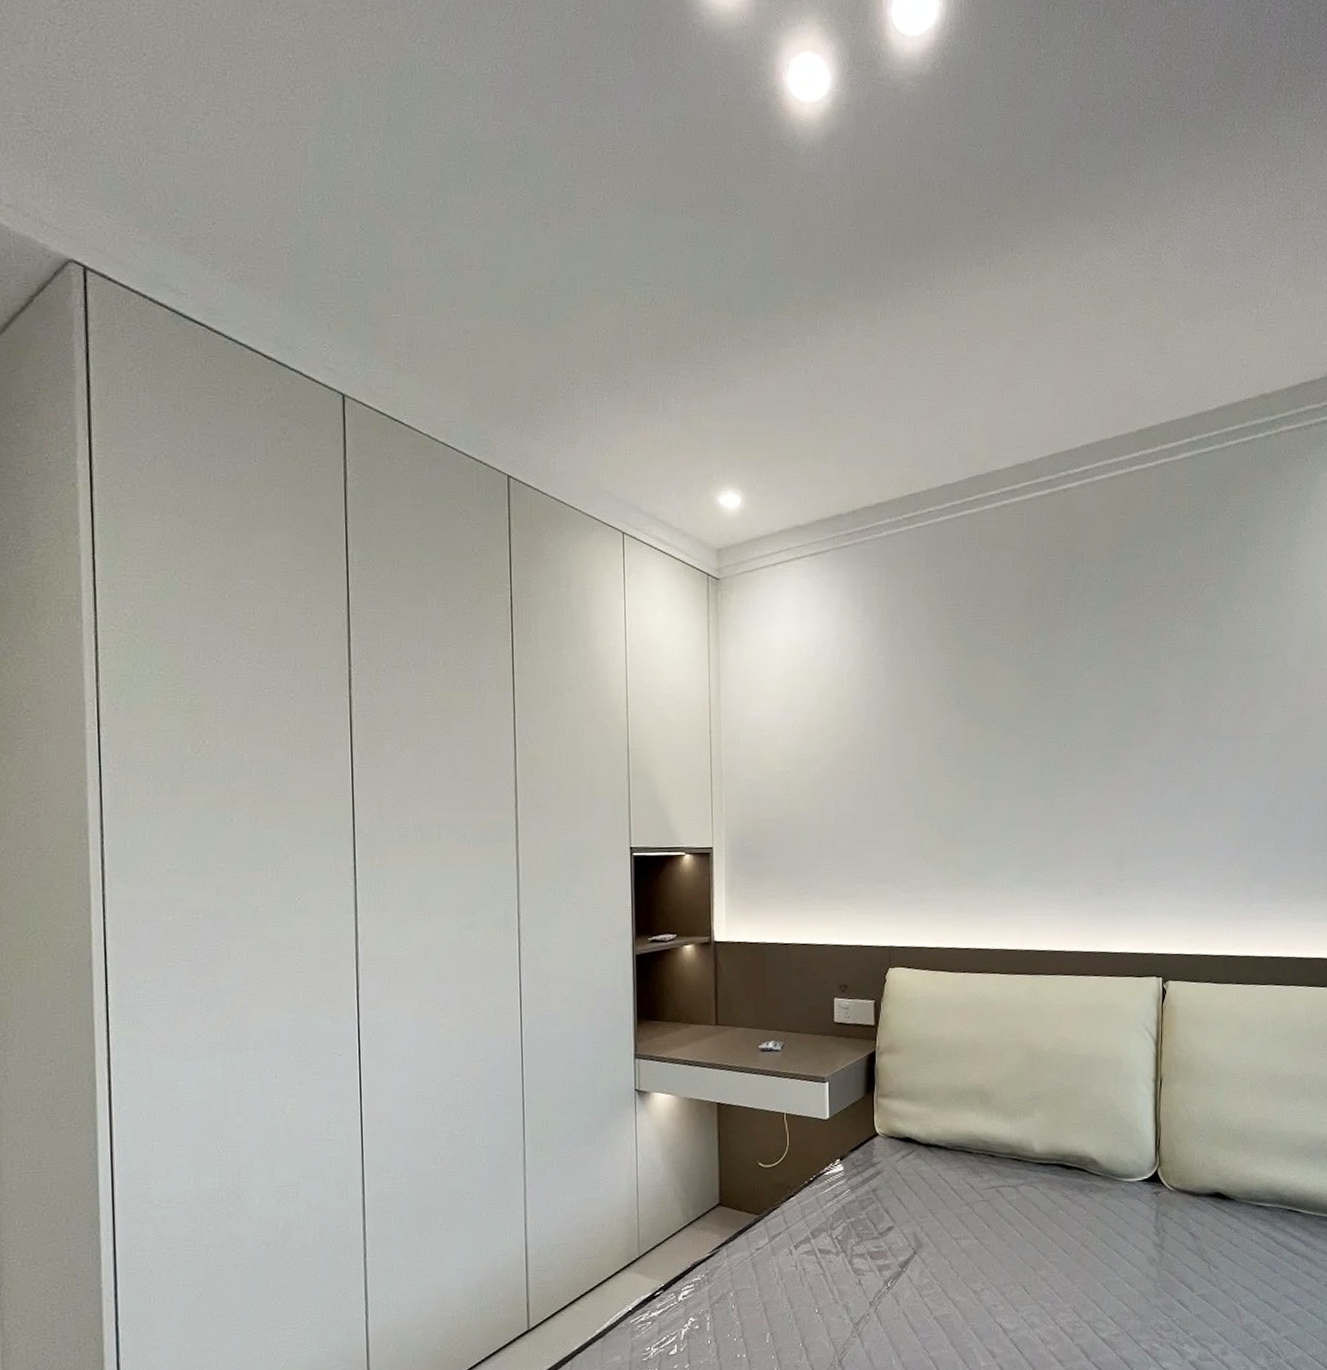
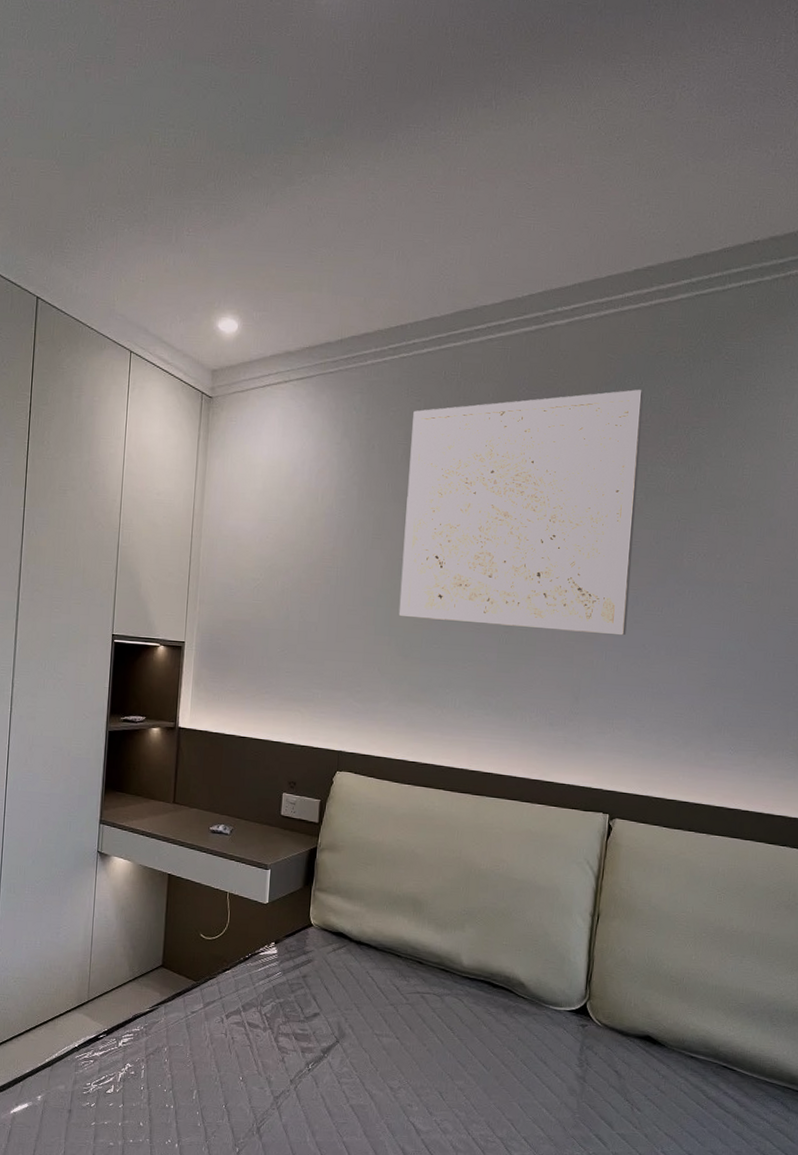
wall art: none [935,550,1162,799] -> present [398,389,644,636]

